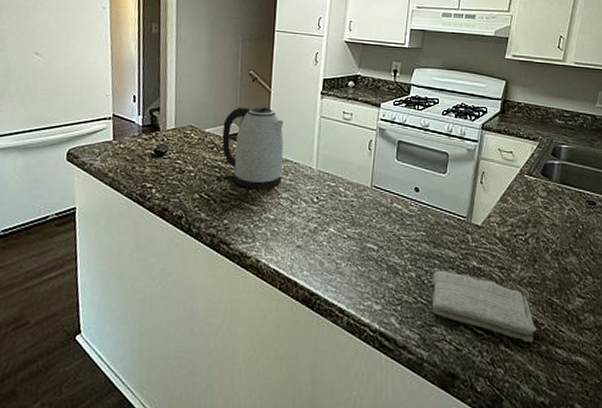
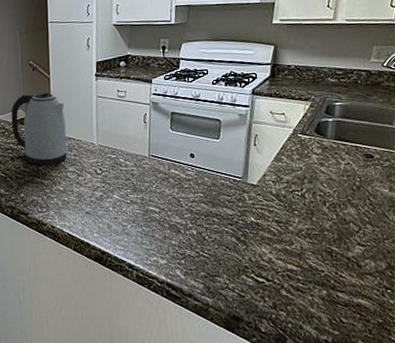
washcloth: present [431,270,538,343] -> none [213,226,318,288]

